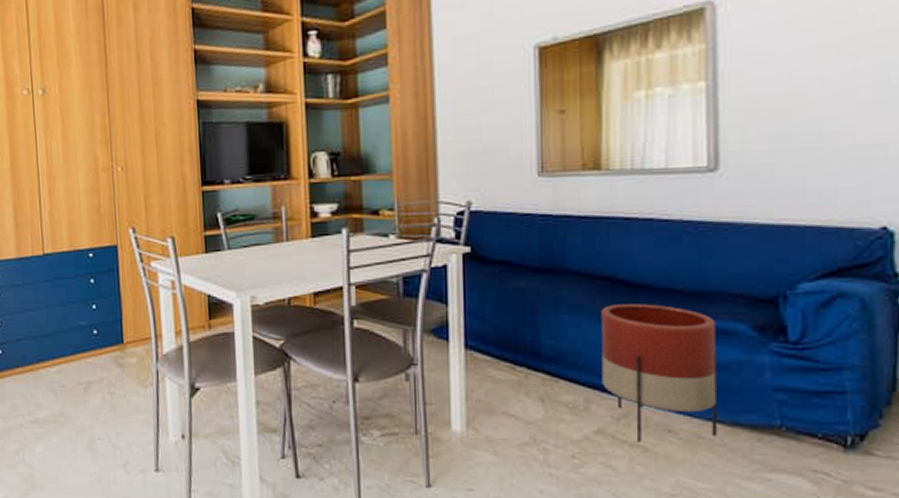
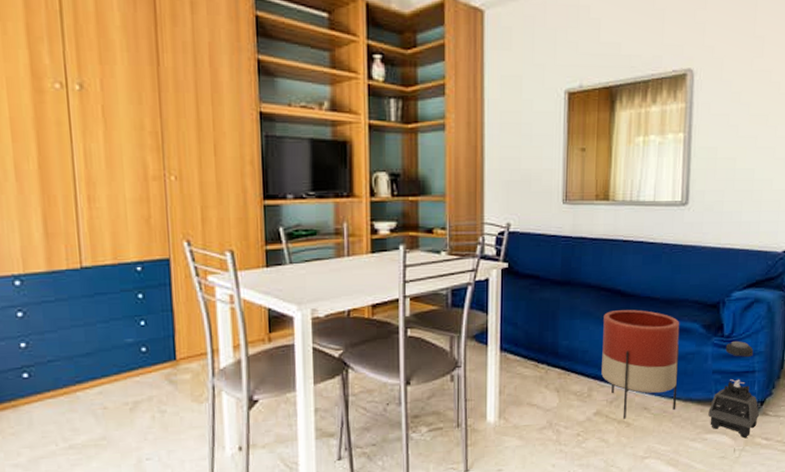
blender: none [770,348,859,483] -> present [708,340,760,438]

